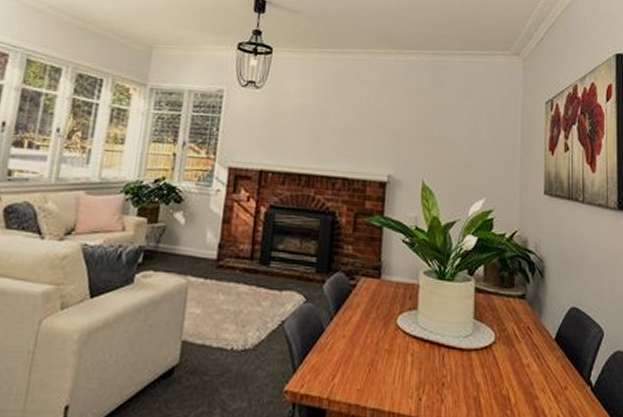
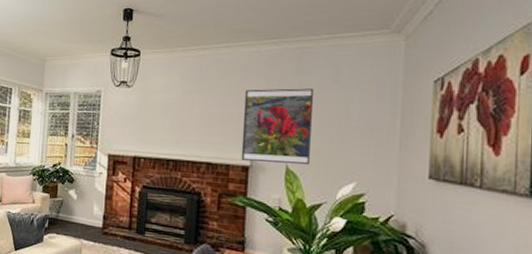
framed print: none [378,100,448,181] -> present [241,88,315,166]

